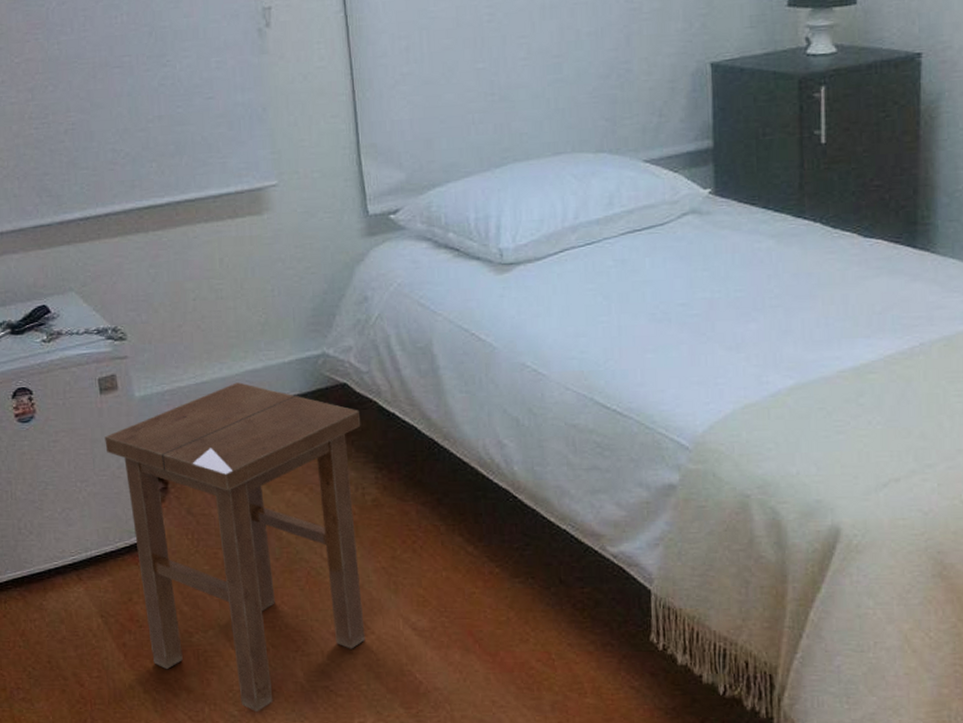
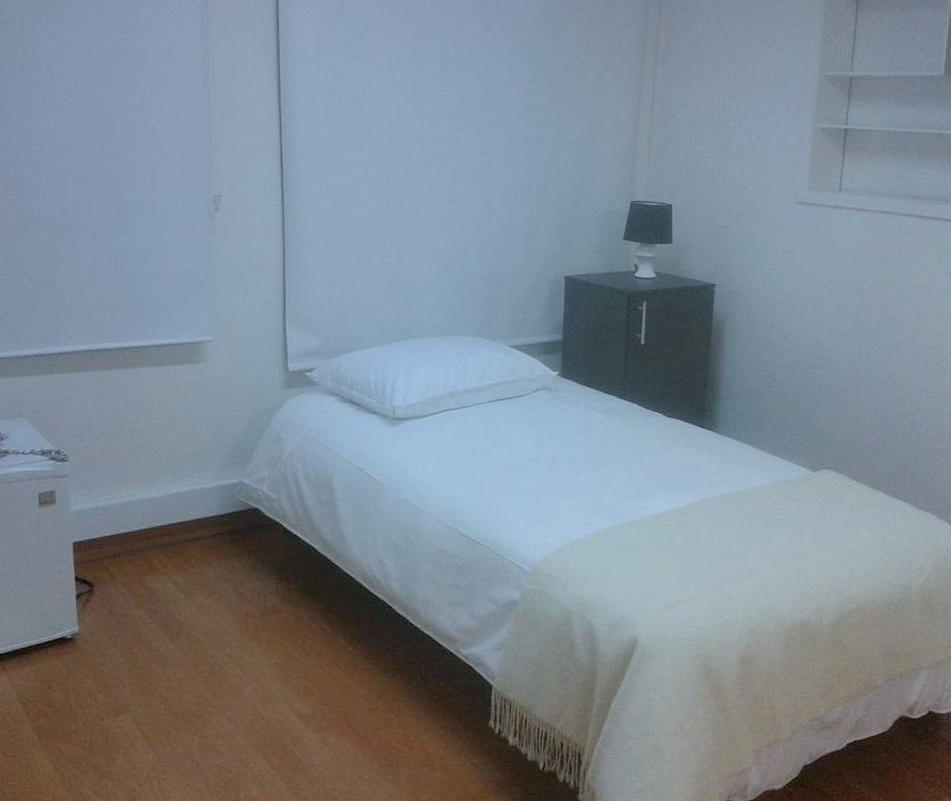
stool: present [105,382,365,712] -> none [39,503,268,786]

